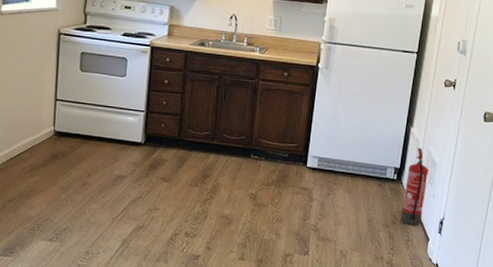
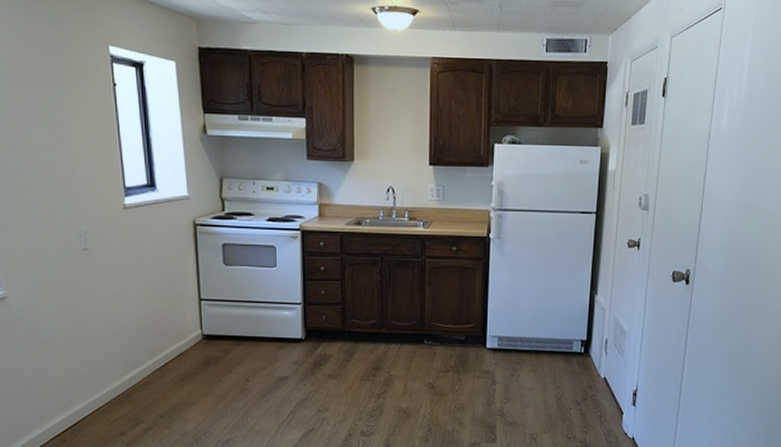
fire extinguisher: present [400,148,429,226] -> none [591,316,618,400]

